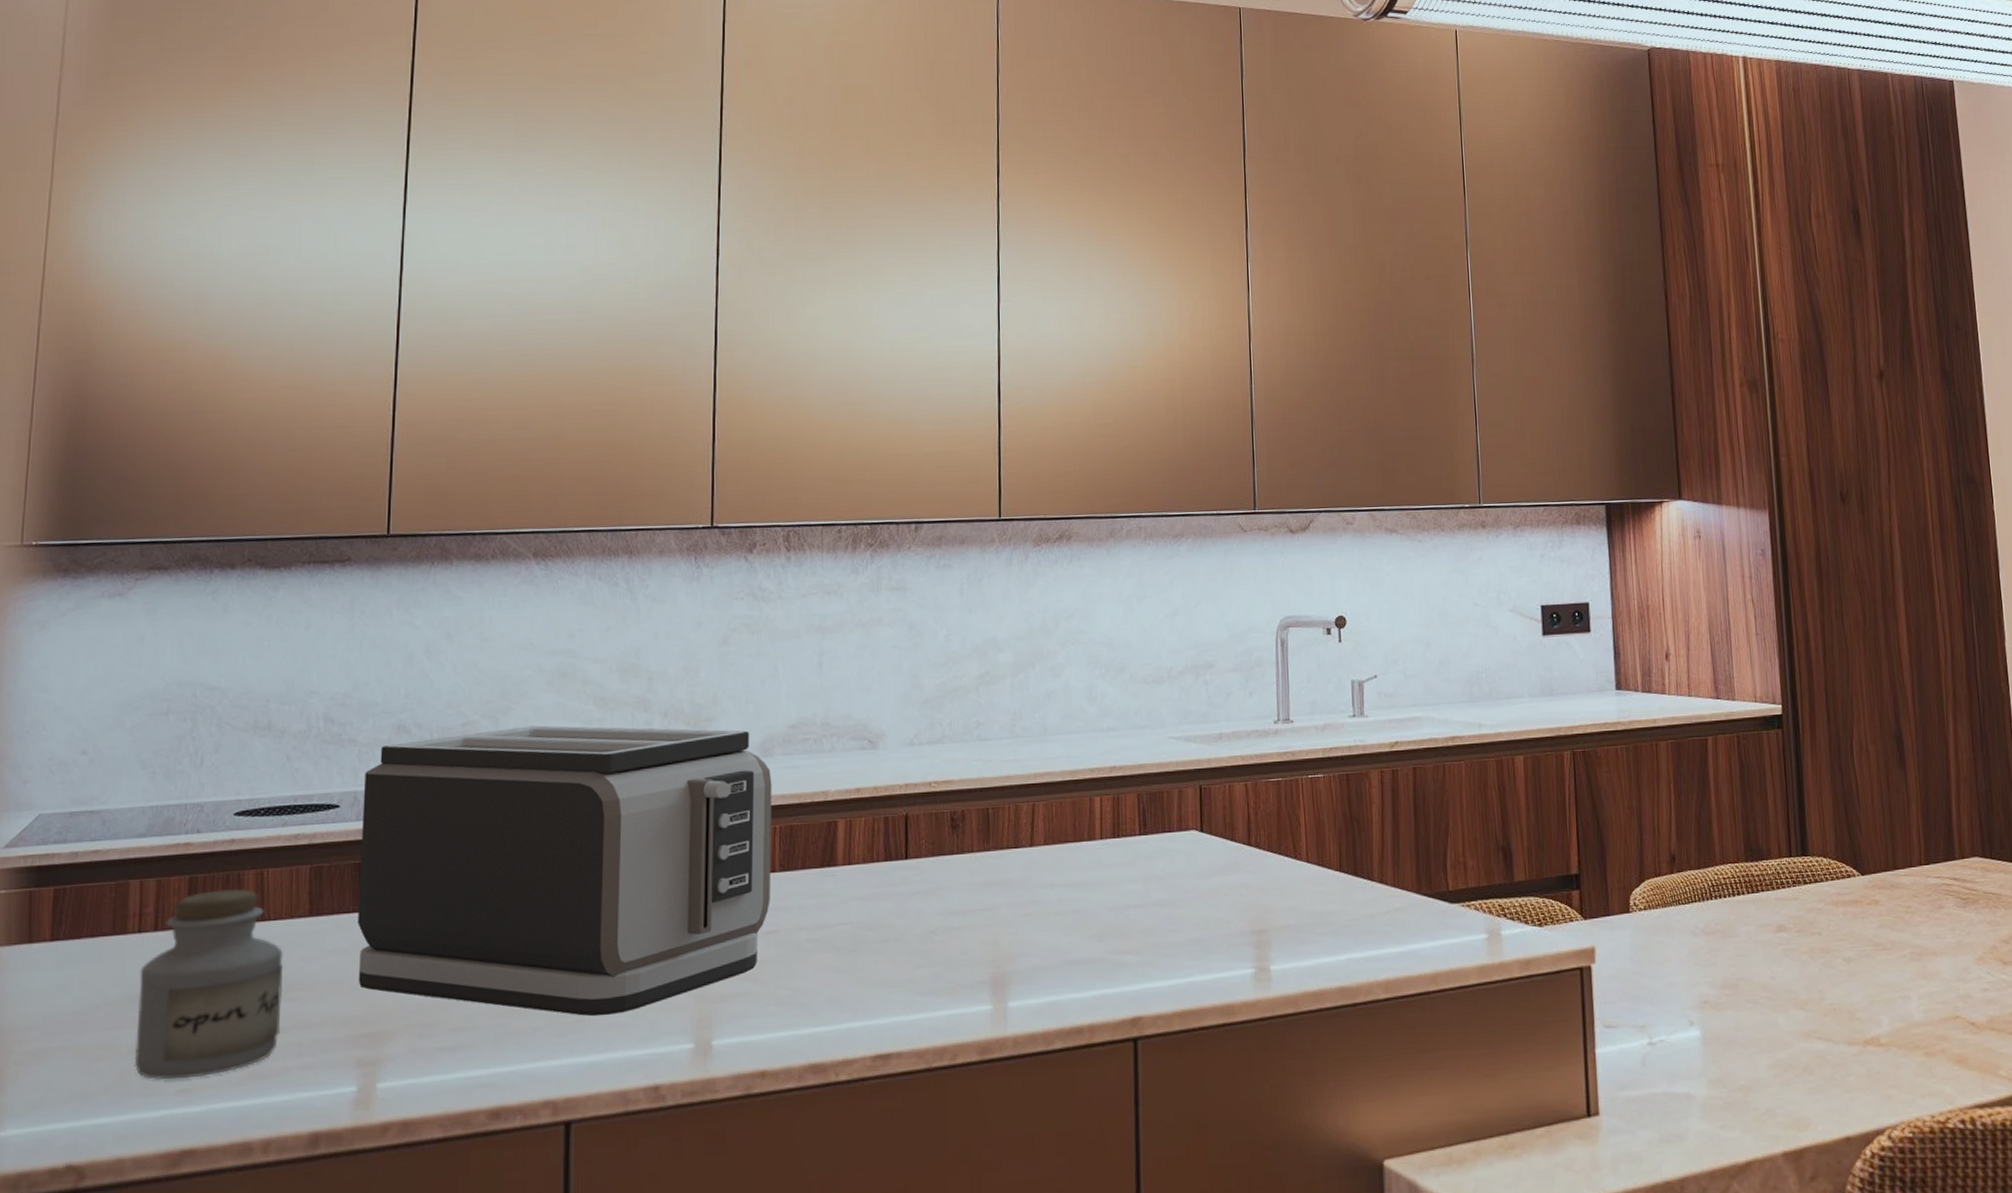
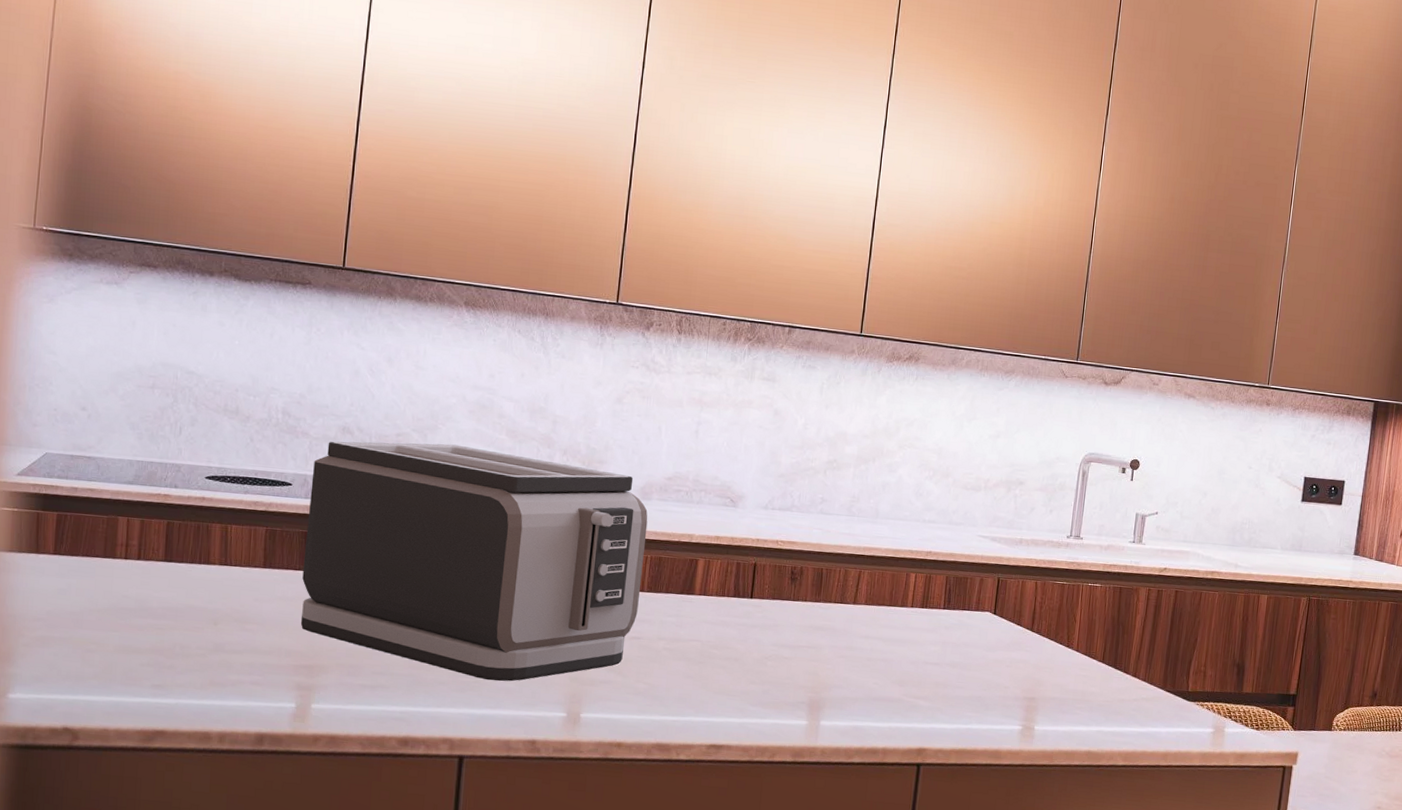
jar: present [134,889,283,1080] -> none [118,535,241,677]

